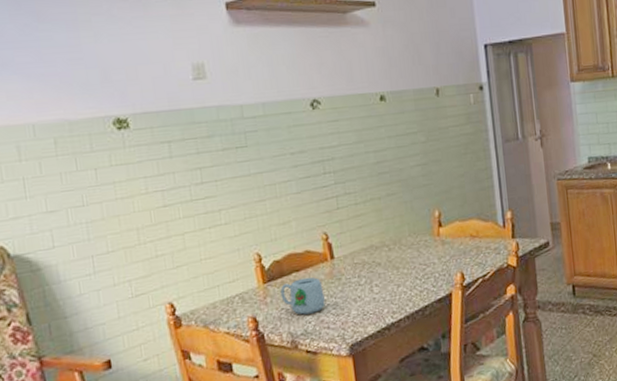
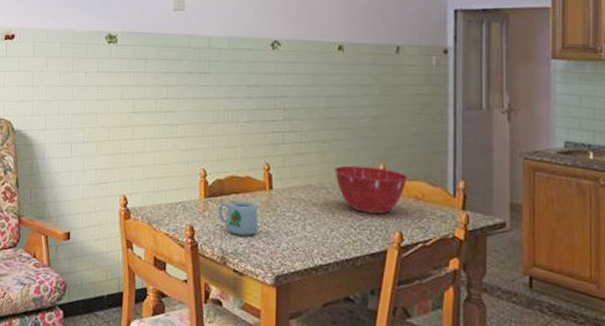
mixing bowl: none [392,214,462,262] -> present [333,165,408,214]

